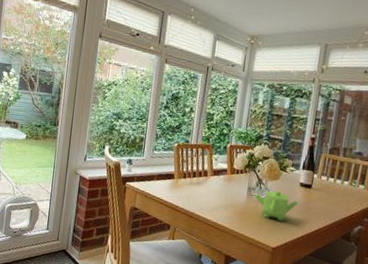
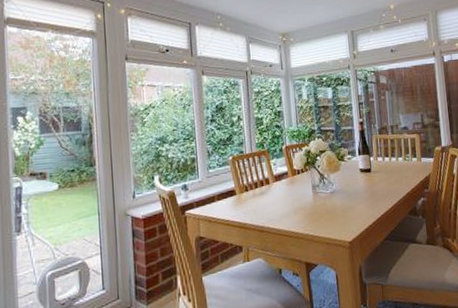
teapot: present [254,191,299,222] -> none [320,182,363,213]

